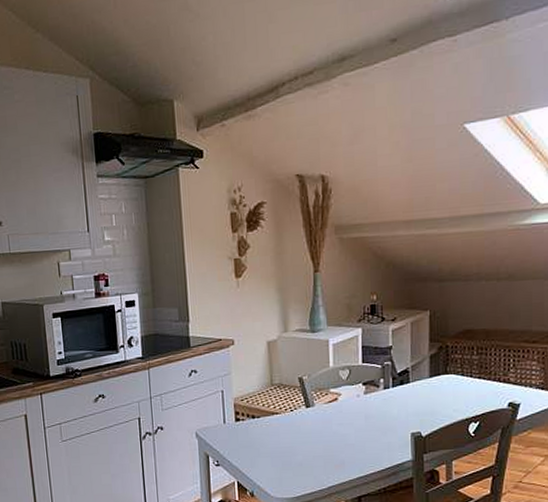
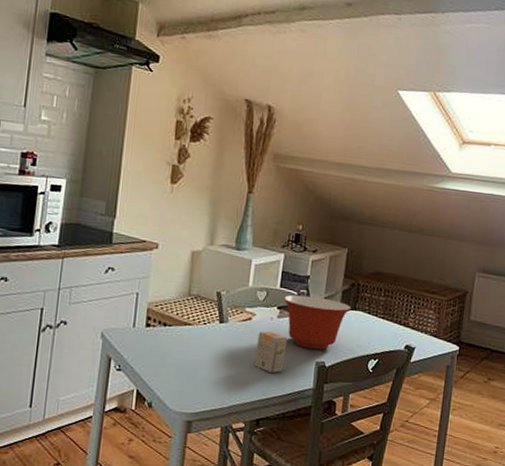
tea box: none [346,409,378,450] -> present [254,331,288,373]
mixing bowl: none [367,366,442,420] -> present [283,295,351,350]

